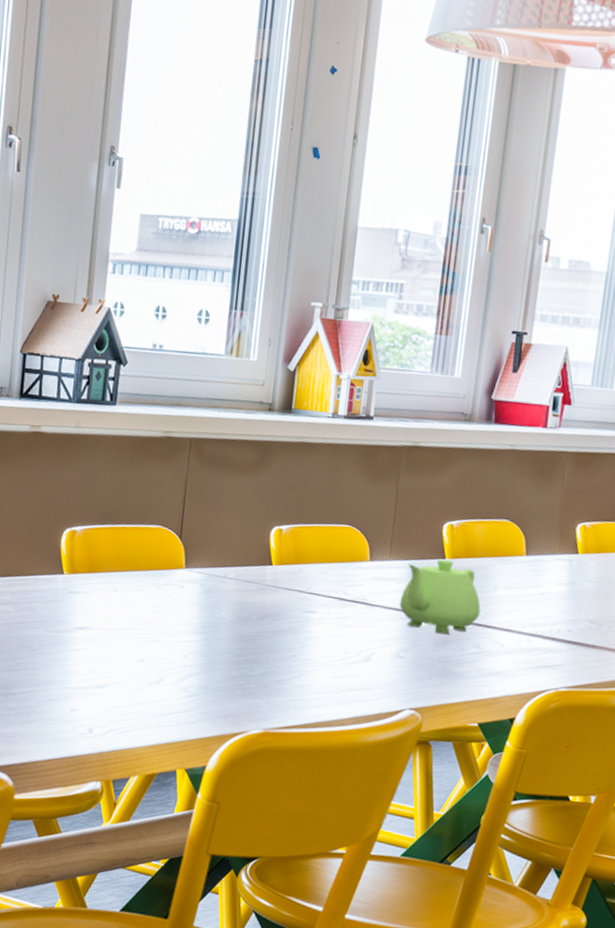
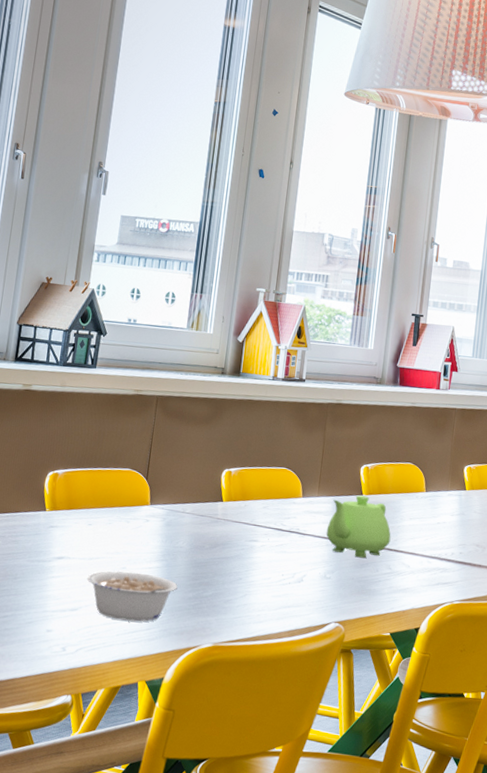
legume: none [114,644,220,703] -> present [87,571,178,622]

